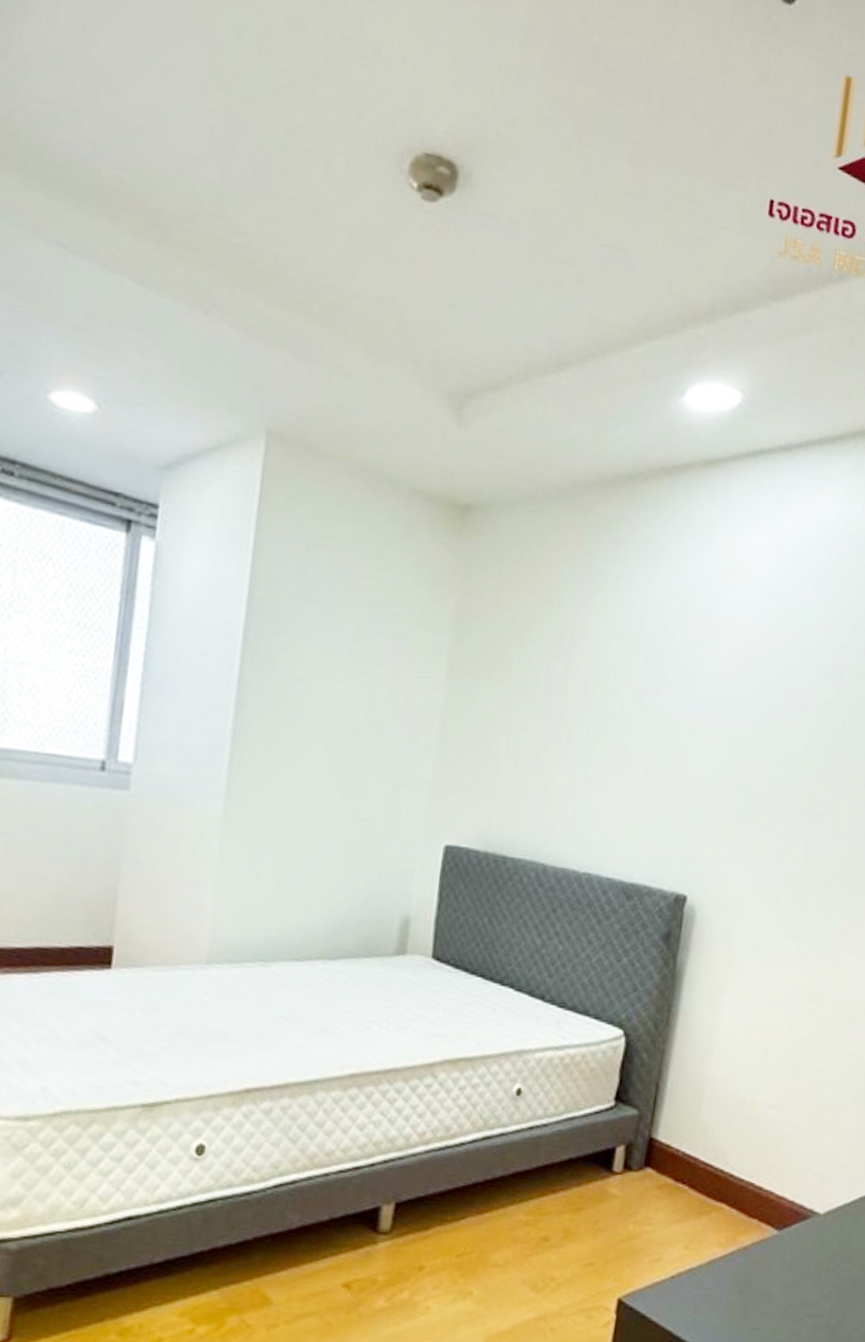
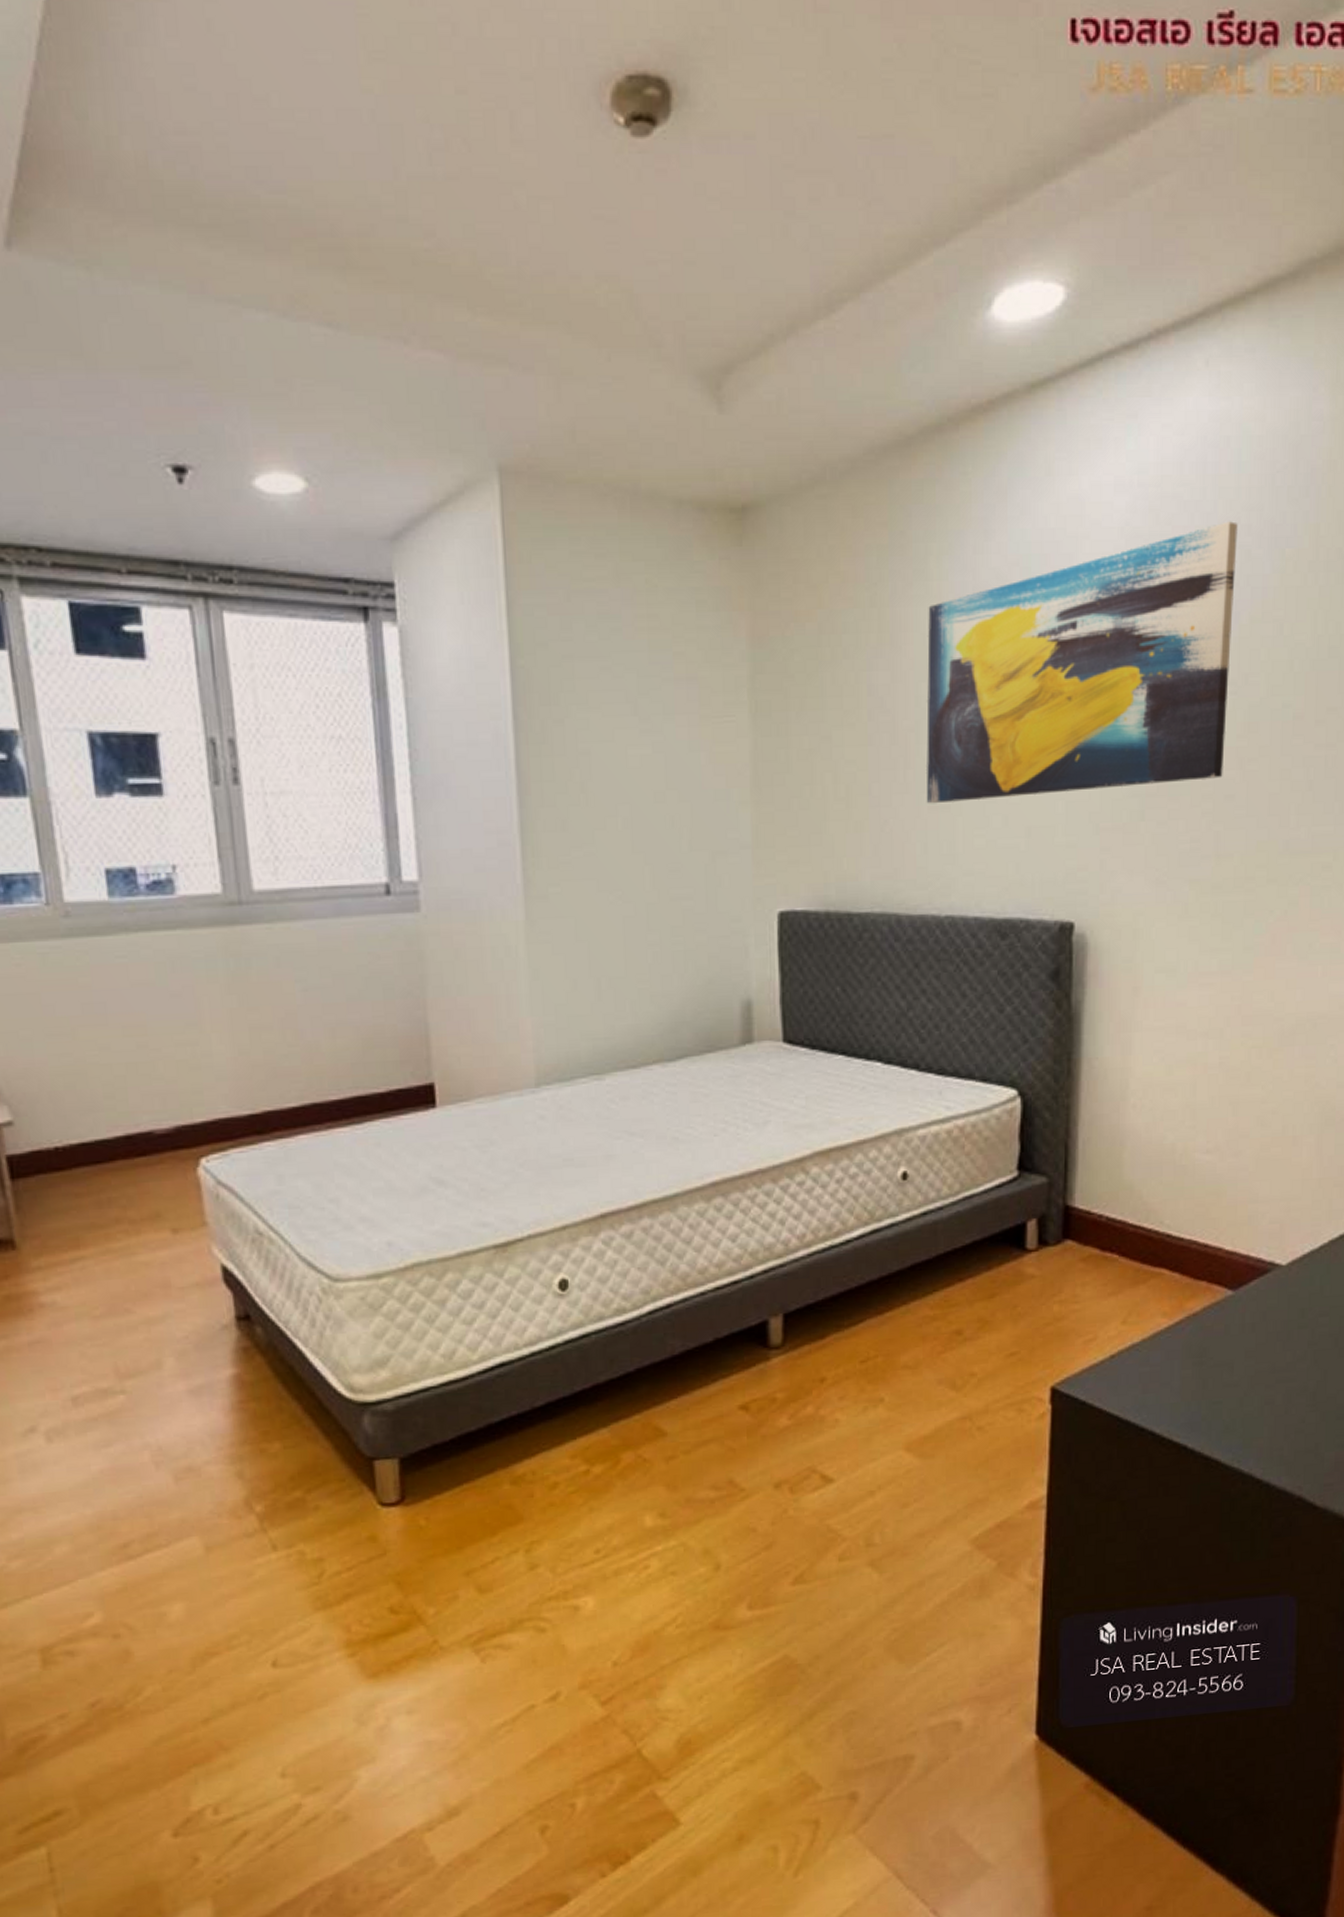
wall art: none [580,597,850,798] -> present [926,521,1238,804]

